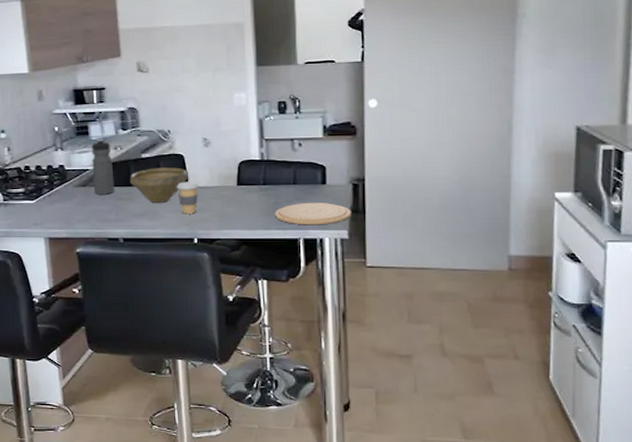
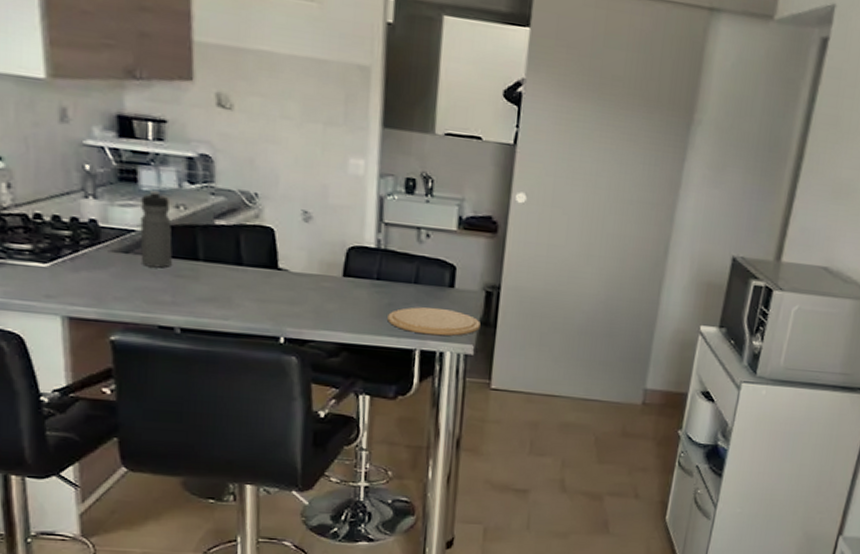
bowl: present [129,167,188,203] -> none [194,240,278,287]
coffee cup: present [176,181,199,214] -> none [261,263,292,306]

